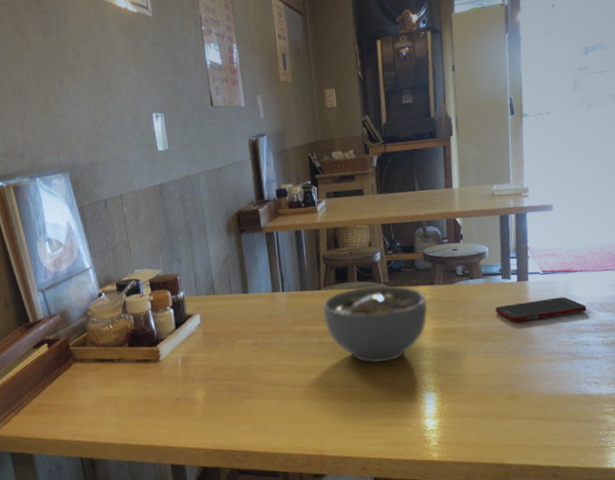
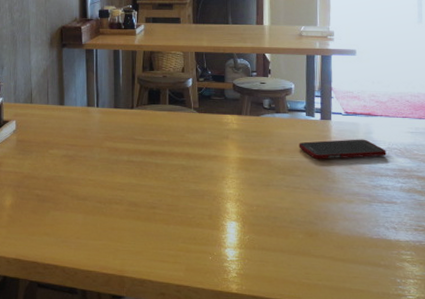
soup bowl: present [323,285,428,363] -> none [134,110,234,187]

